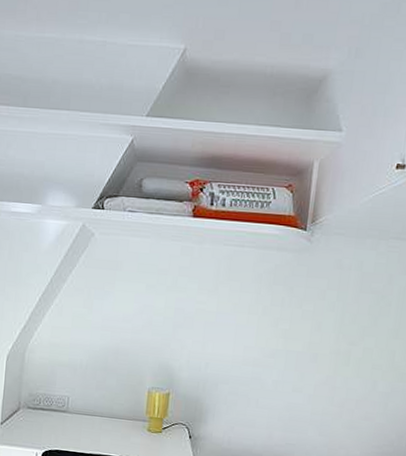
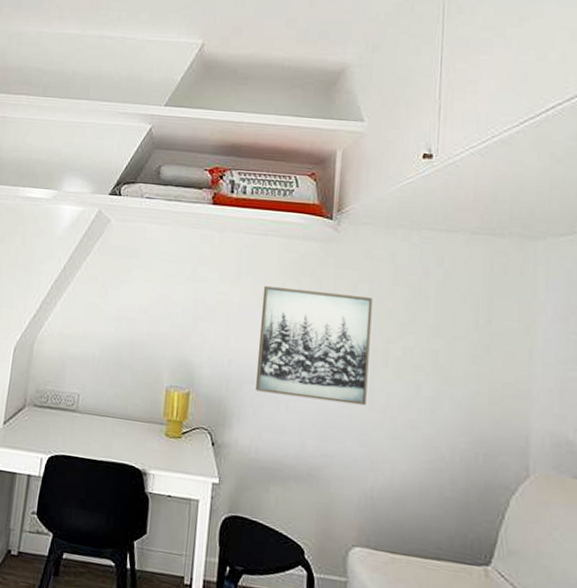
wall art: none [229,294,340,401] -> present [255,285,373,406]

